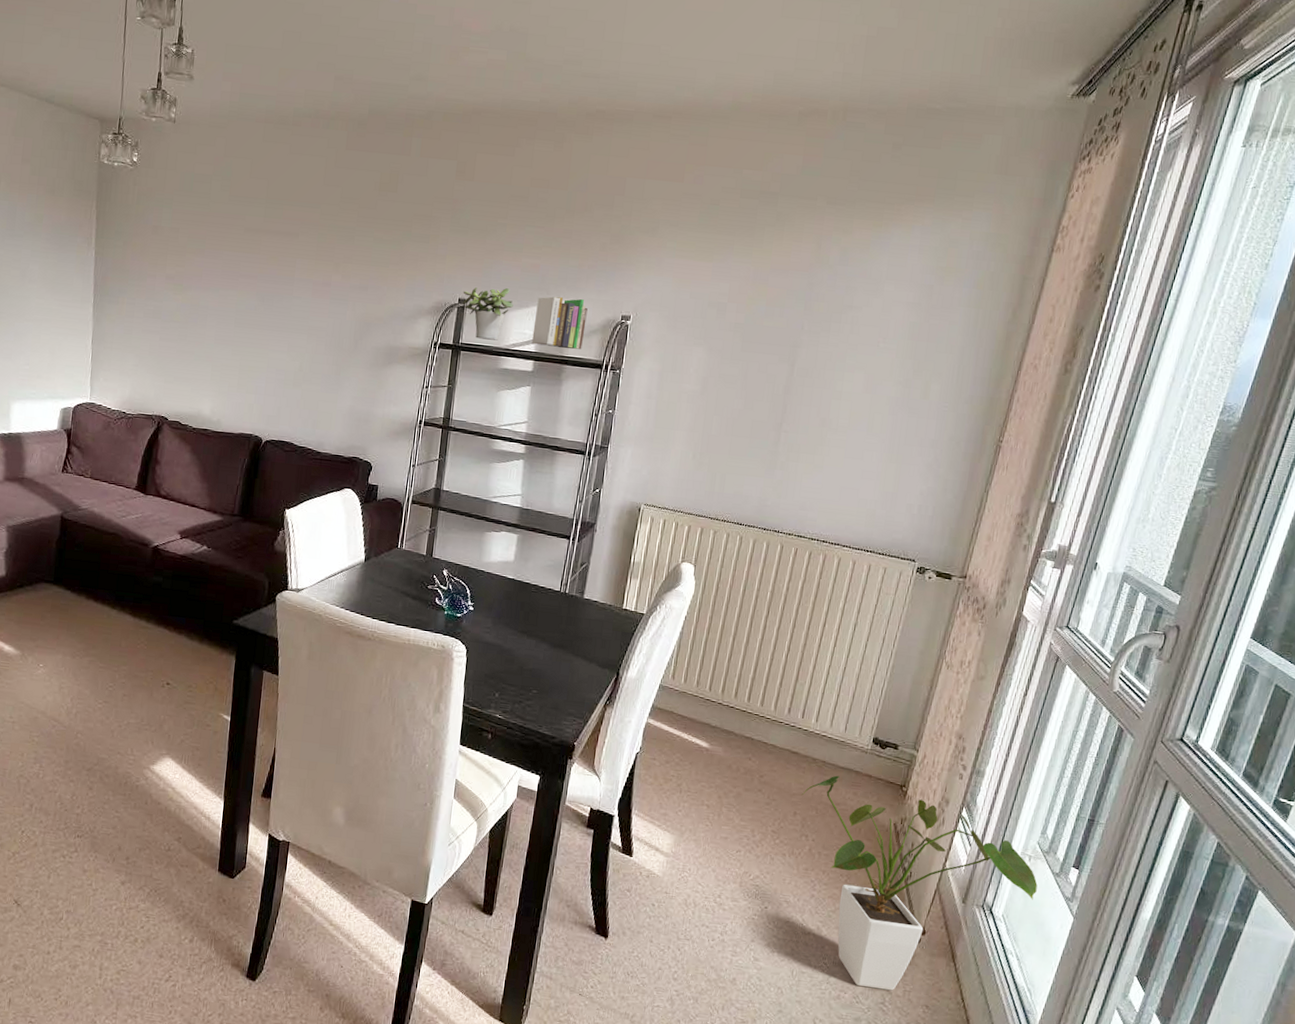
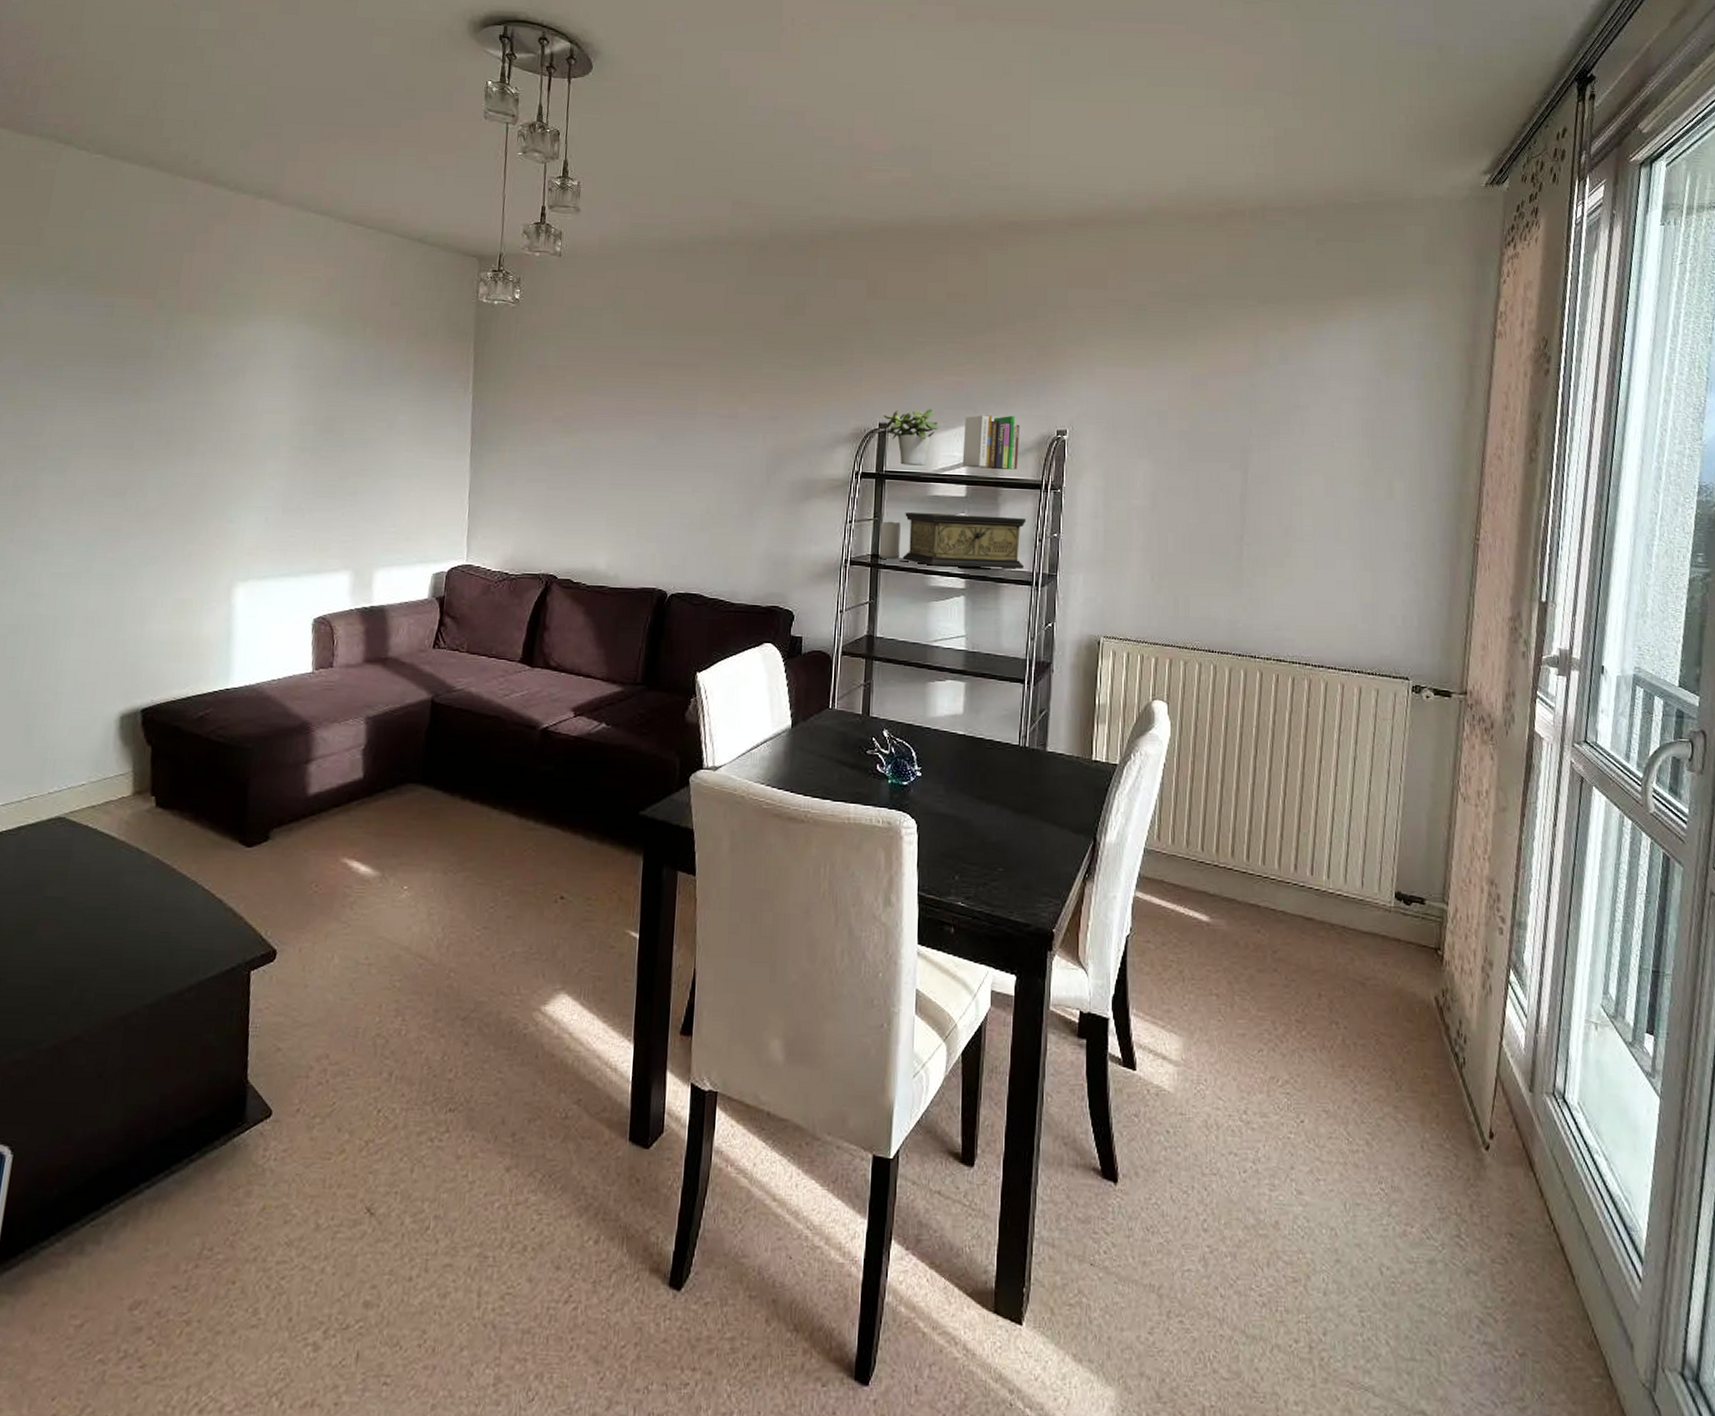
candle: none [450,389,472,423] -> present [879,521,901,559]
decorative box: none [471,382,585,440] -> present [902,513,1026,570]
house plant: present [801,775,1038,991] -> none [1323,943,1612,1218]

